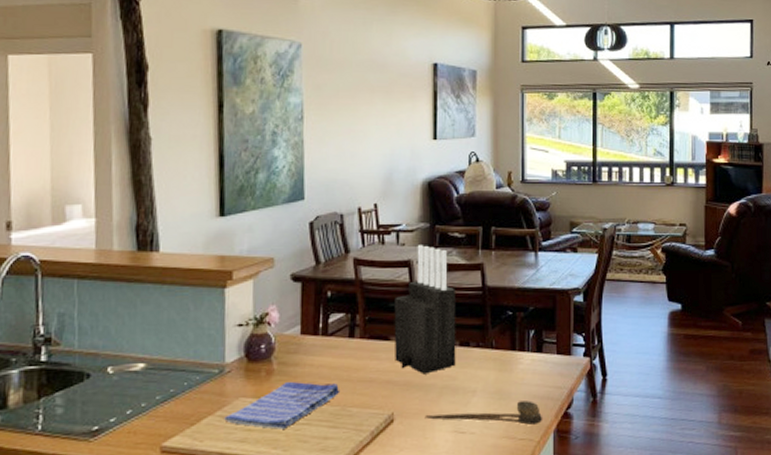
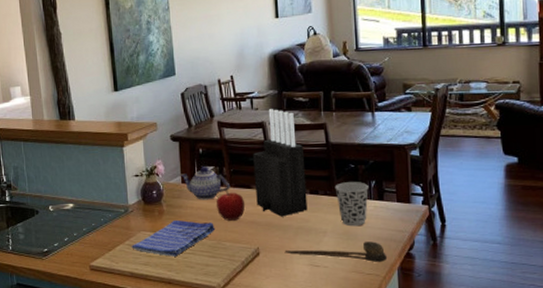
teapot: none [299,313,364,356] -> present [180,167,231,200]
fruit: none [344,343,381,381] -> present [217,191,245,221]
cup: none [489,331,526,384] -> present [335,182,369,227]

